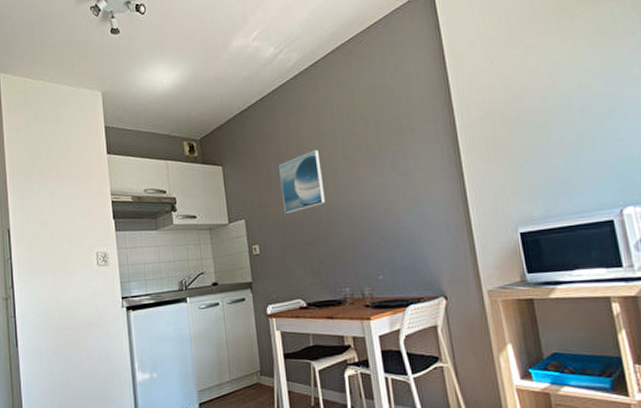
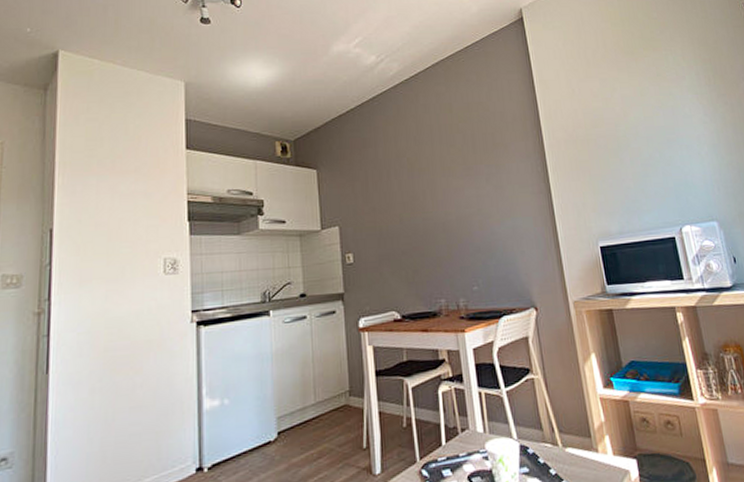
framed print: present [279,149,326,214] -> none [376,158,423,221]

